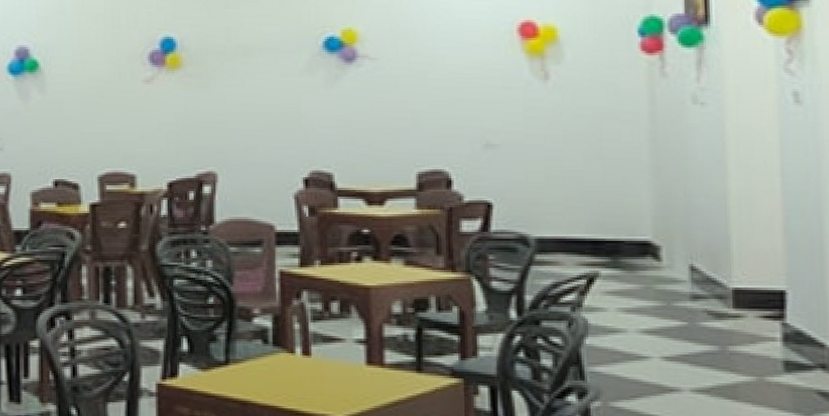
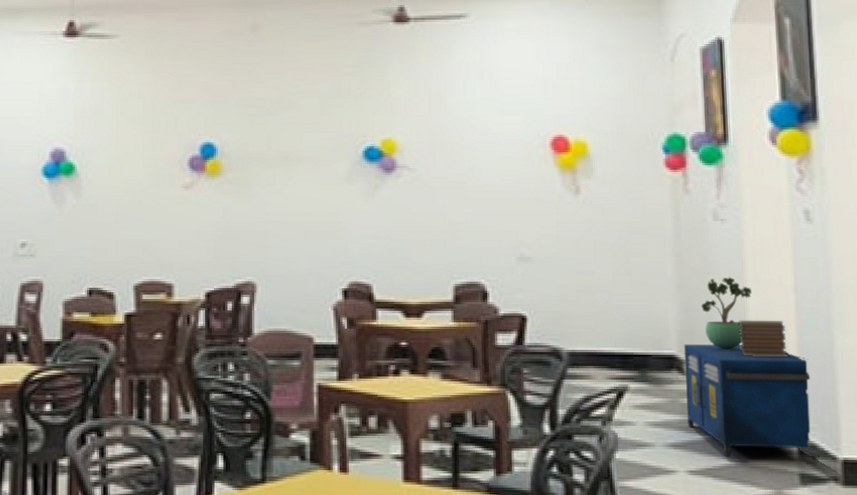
storage cabinet: none [659,229,805,348] -> present [683,343,819,461]
potted plant: none [678,161,734,235] -> present [701,276,752,349]
book stack: none [719,205,773,243] -> present [739,320,789,358]

